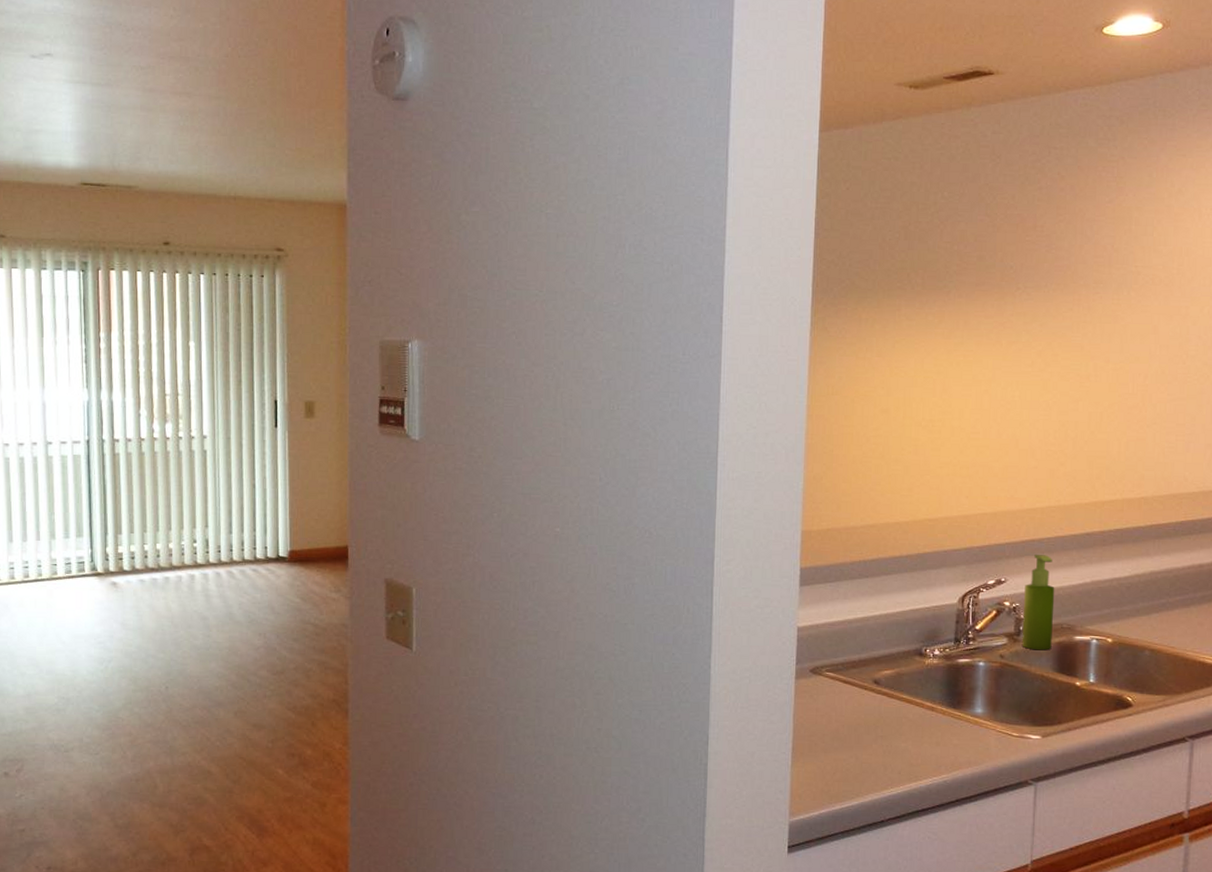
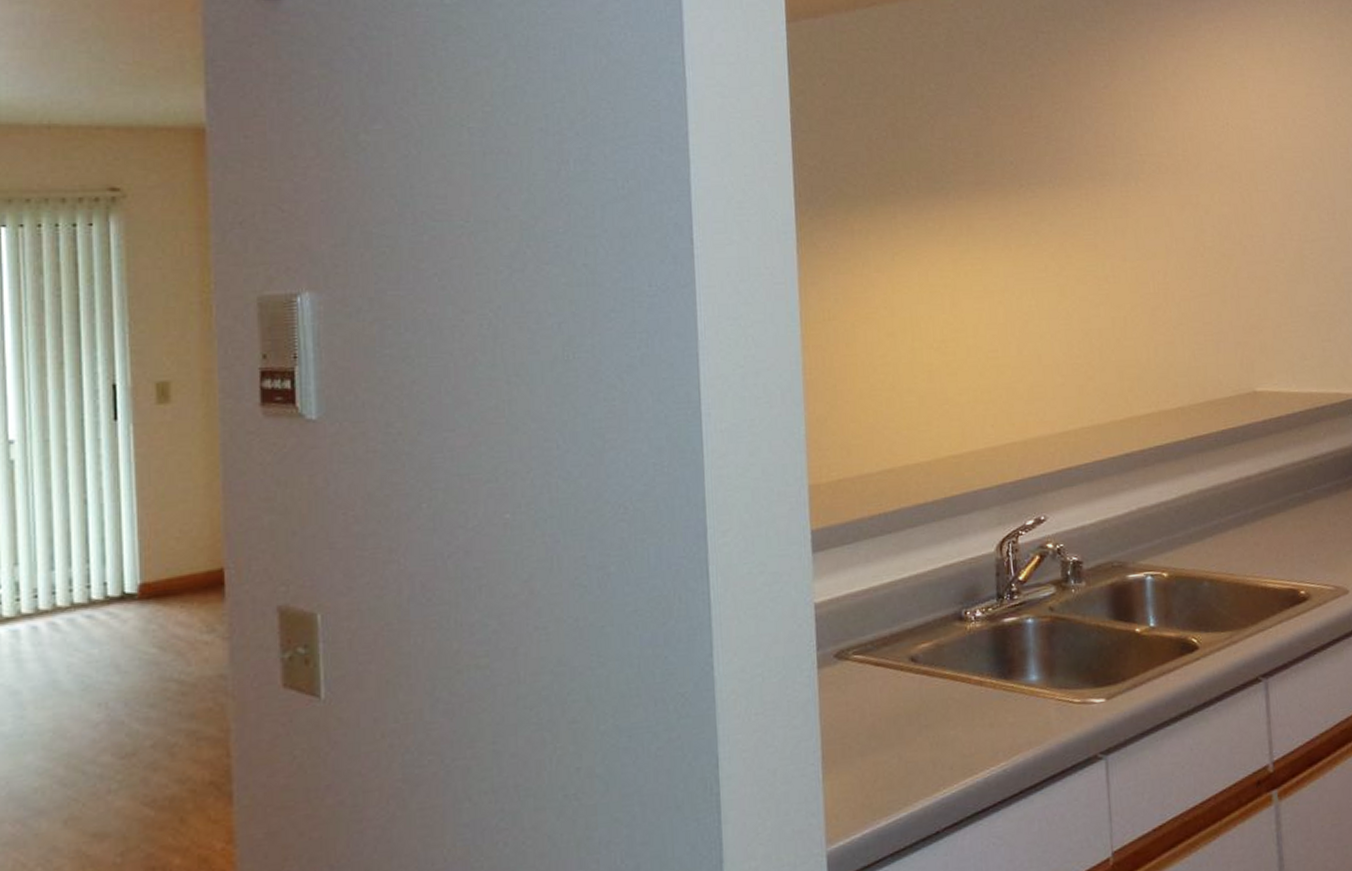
soap dispenser: present [1021,555,1055,650] -> none [1067,484,1105,597]

